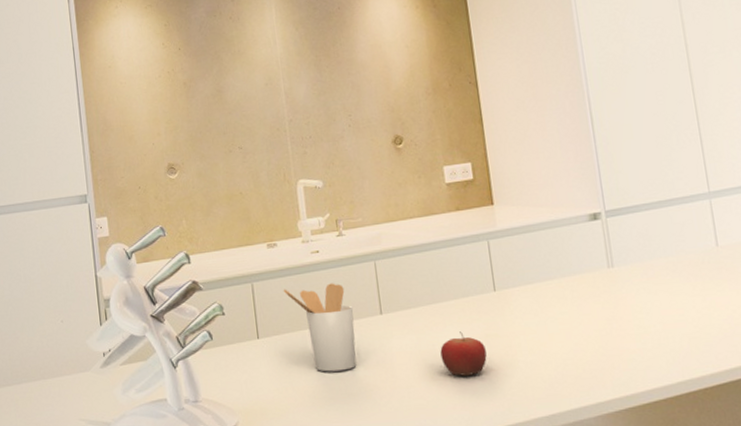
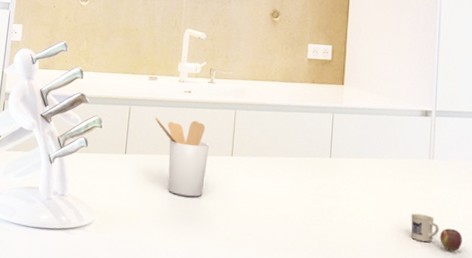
fruit: present [440,331,487,377] -> none [274,185,313,225]
mug: none [600,332,665,367] -> present [411,213,462,252]

